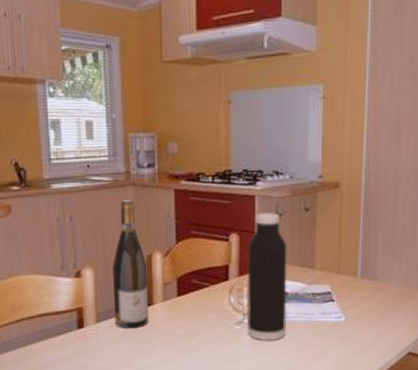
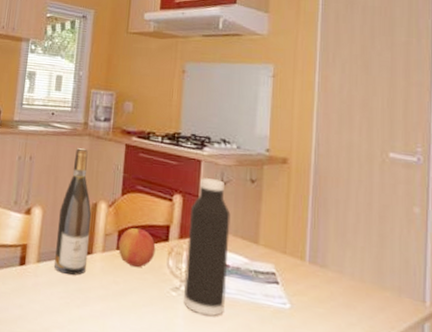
apple: none [179,272,217,309] -> present [118,227,156,267]

